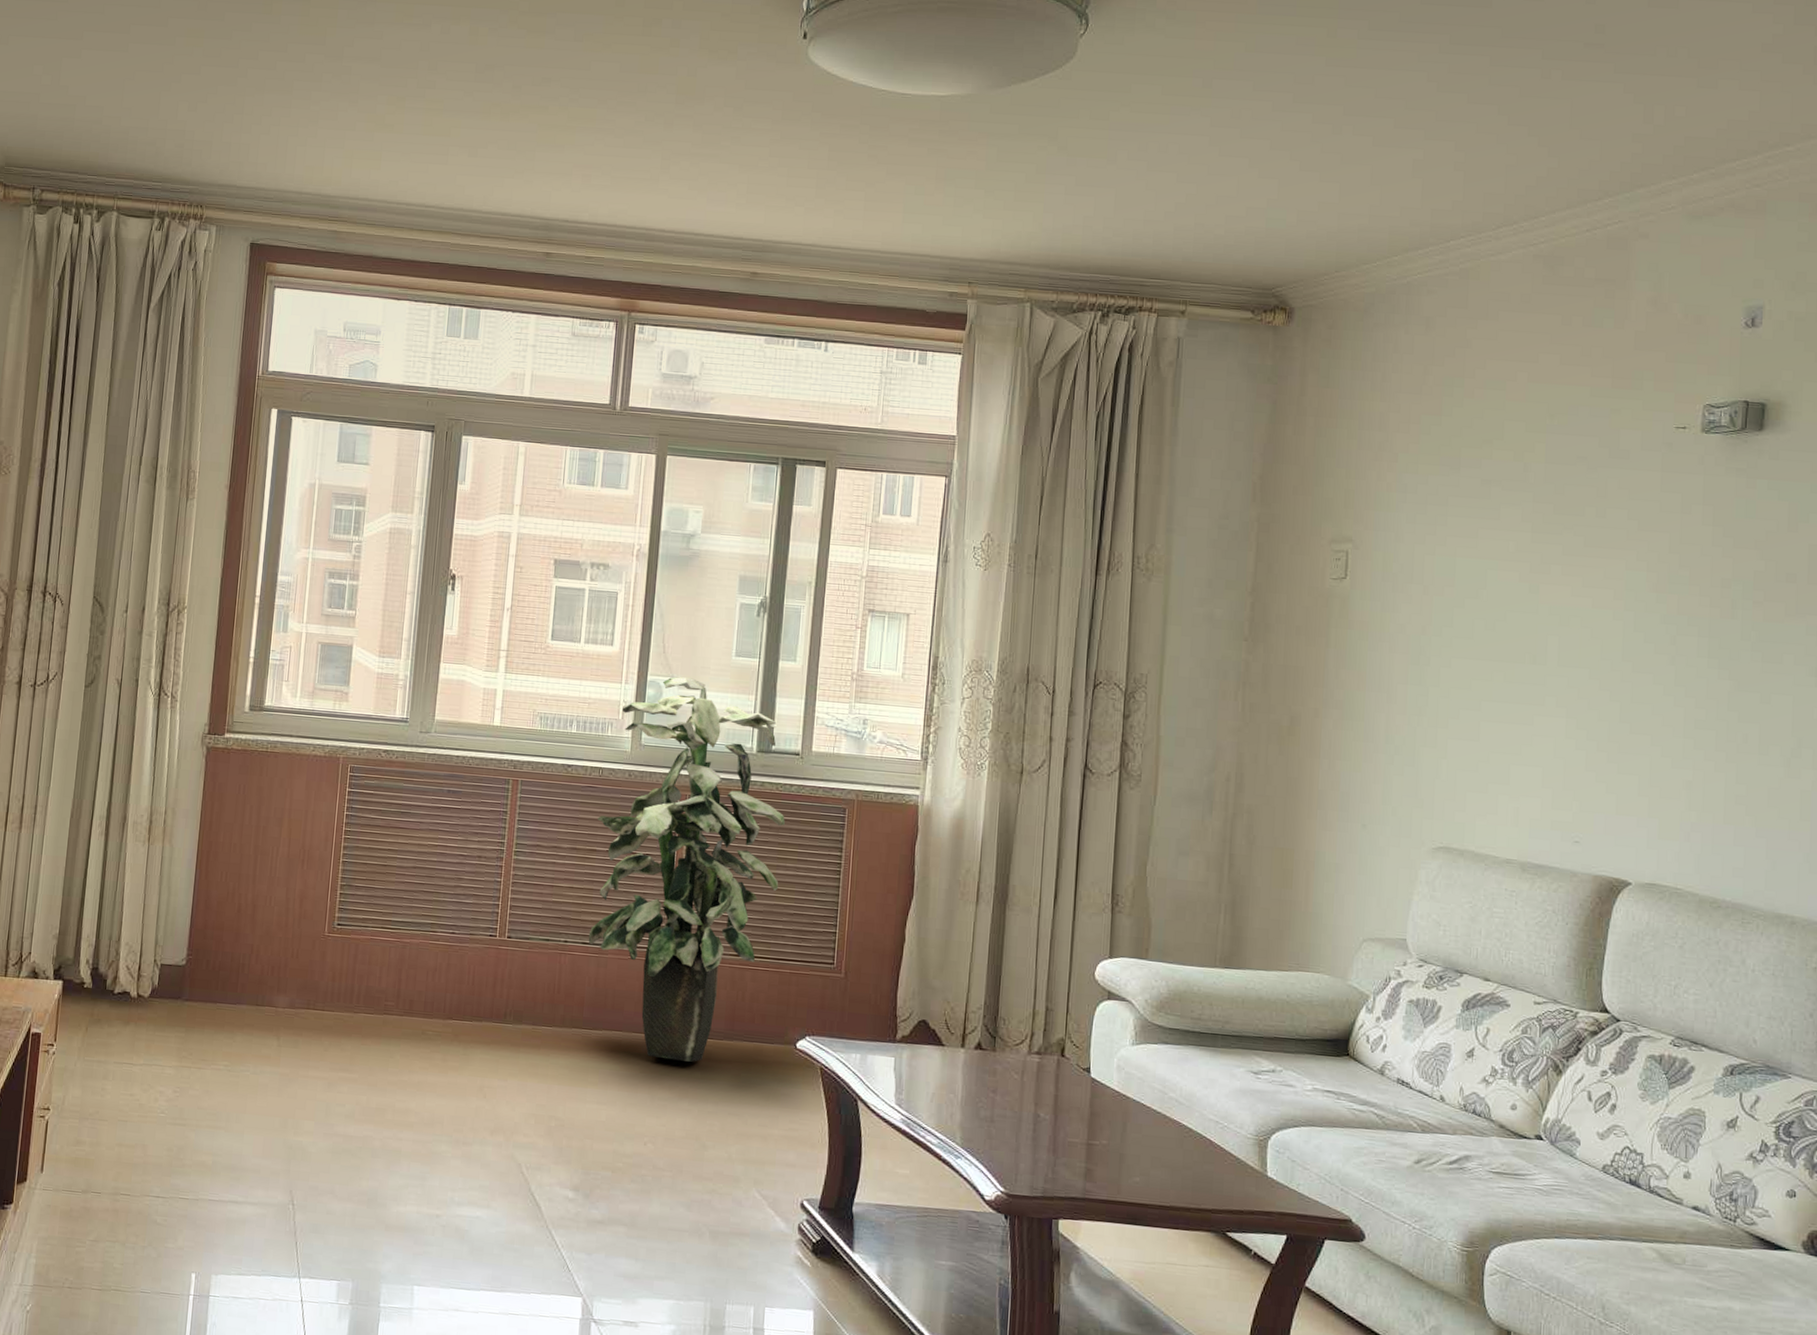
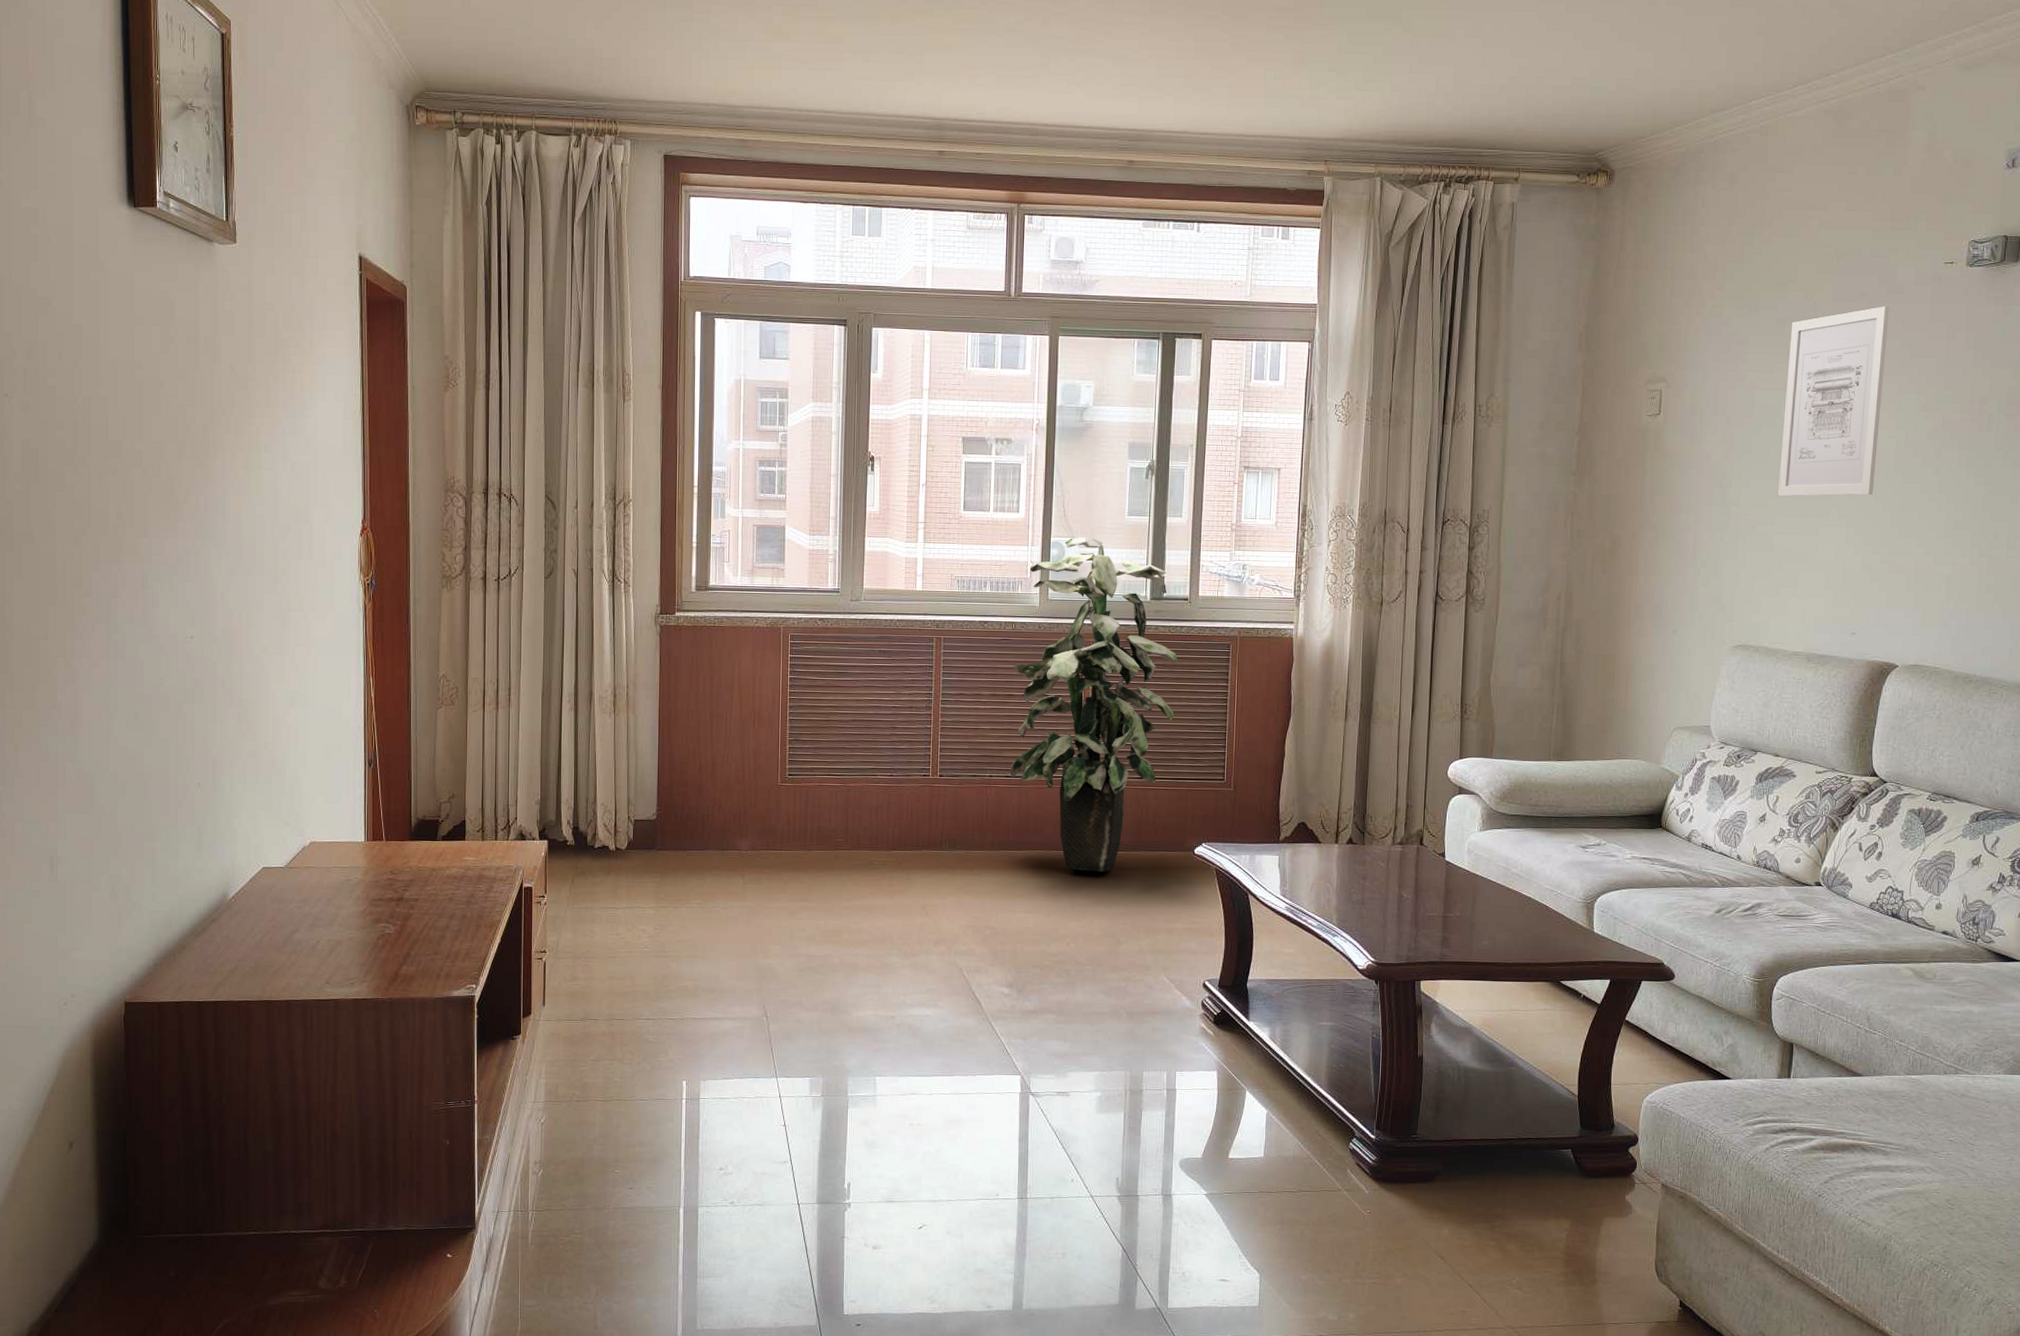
wall art: none [1484,471,1612,684] -> present [1777,306,1889,497]

